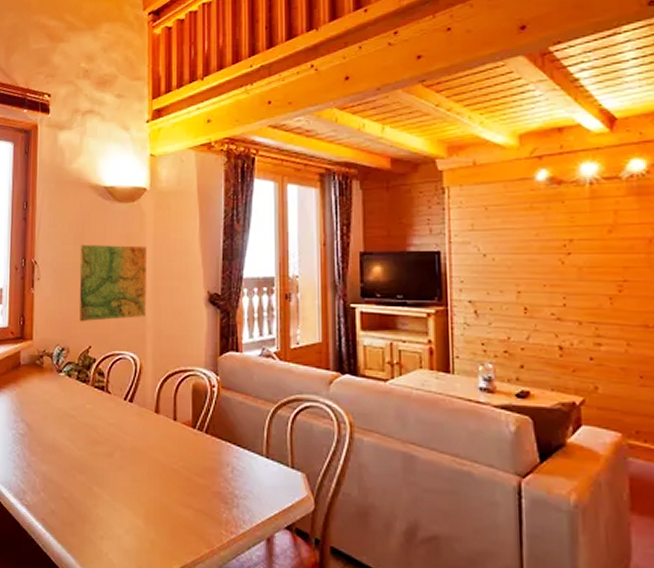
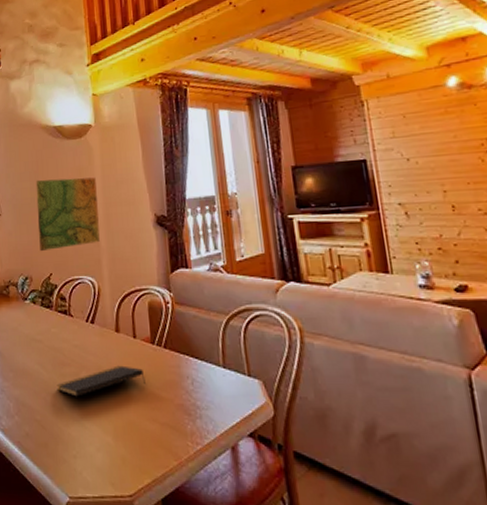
notepad: none [87,447,183,477] -> present [56,365,145,397]

